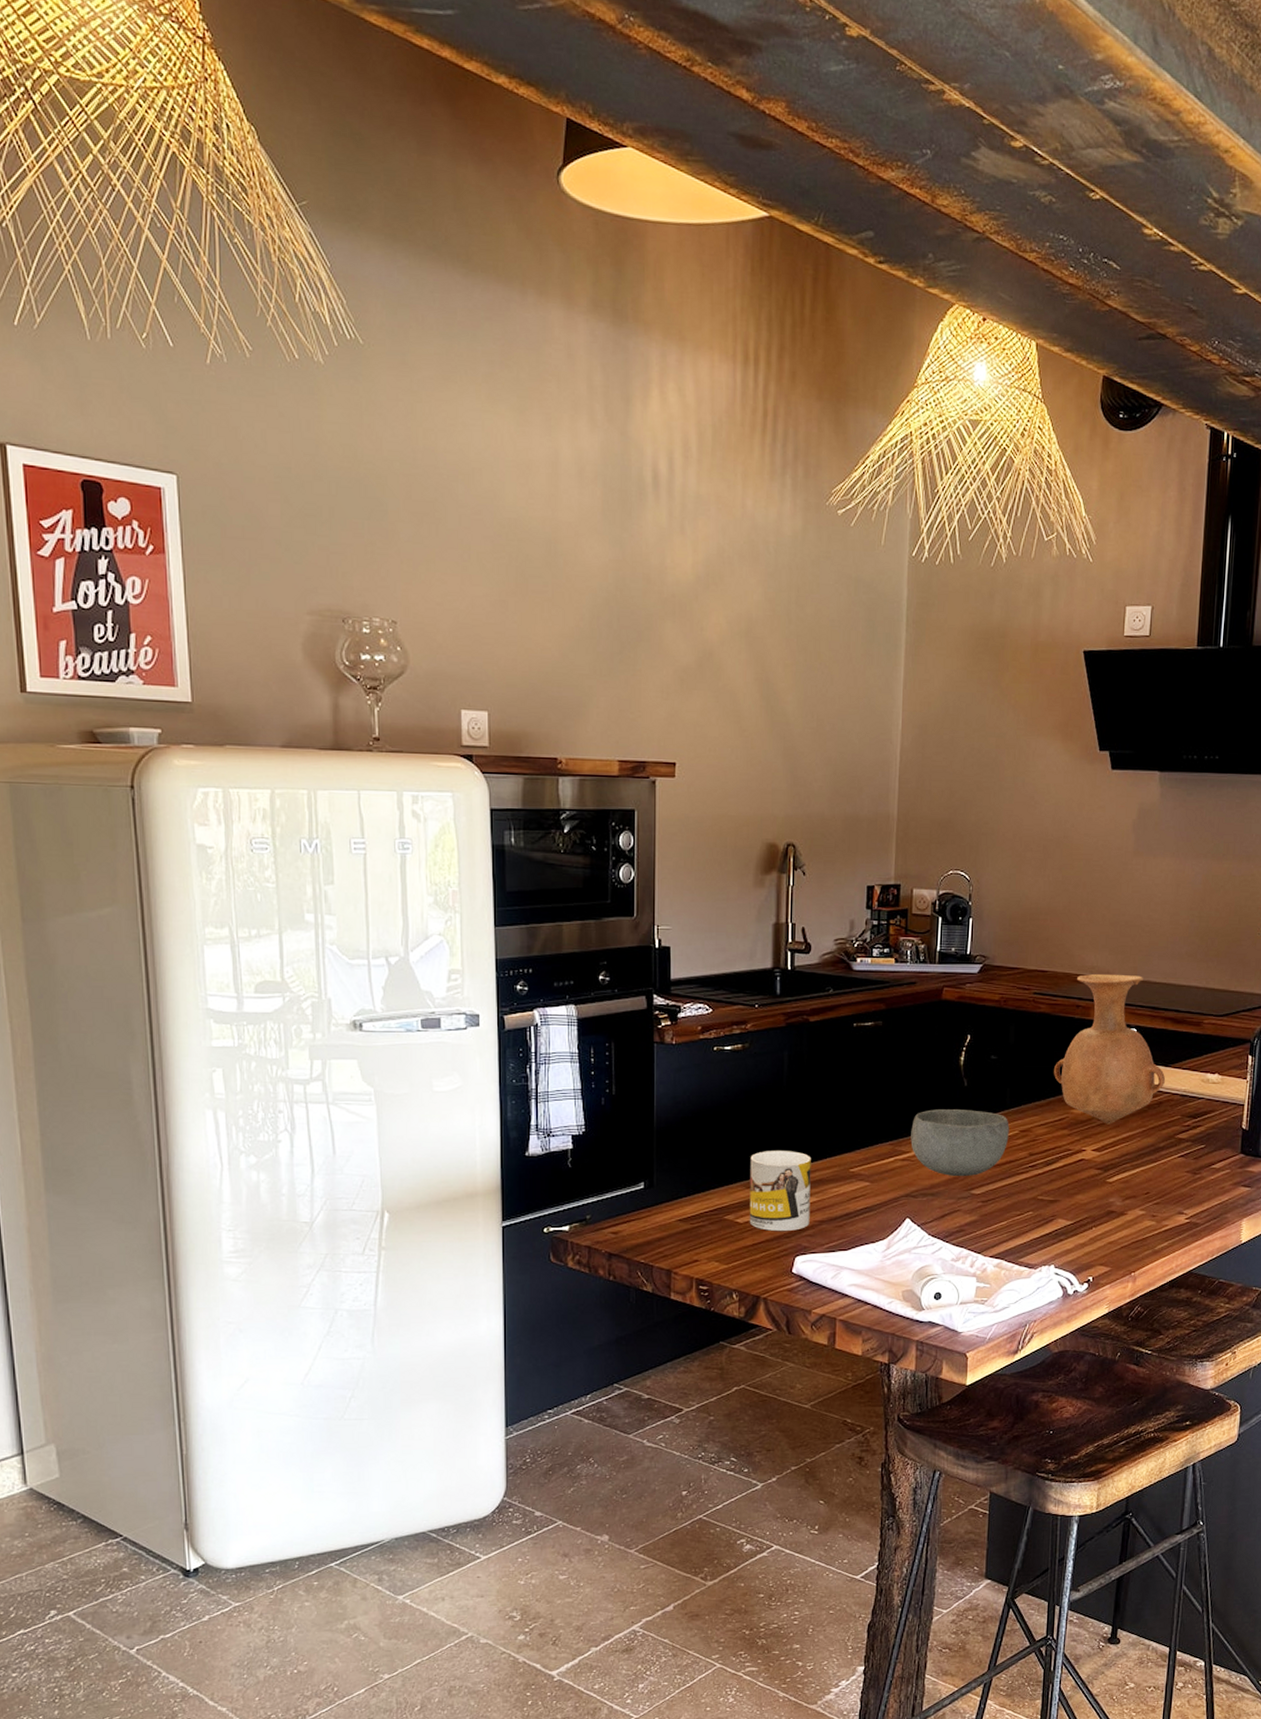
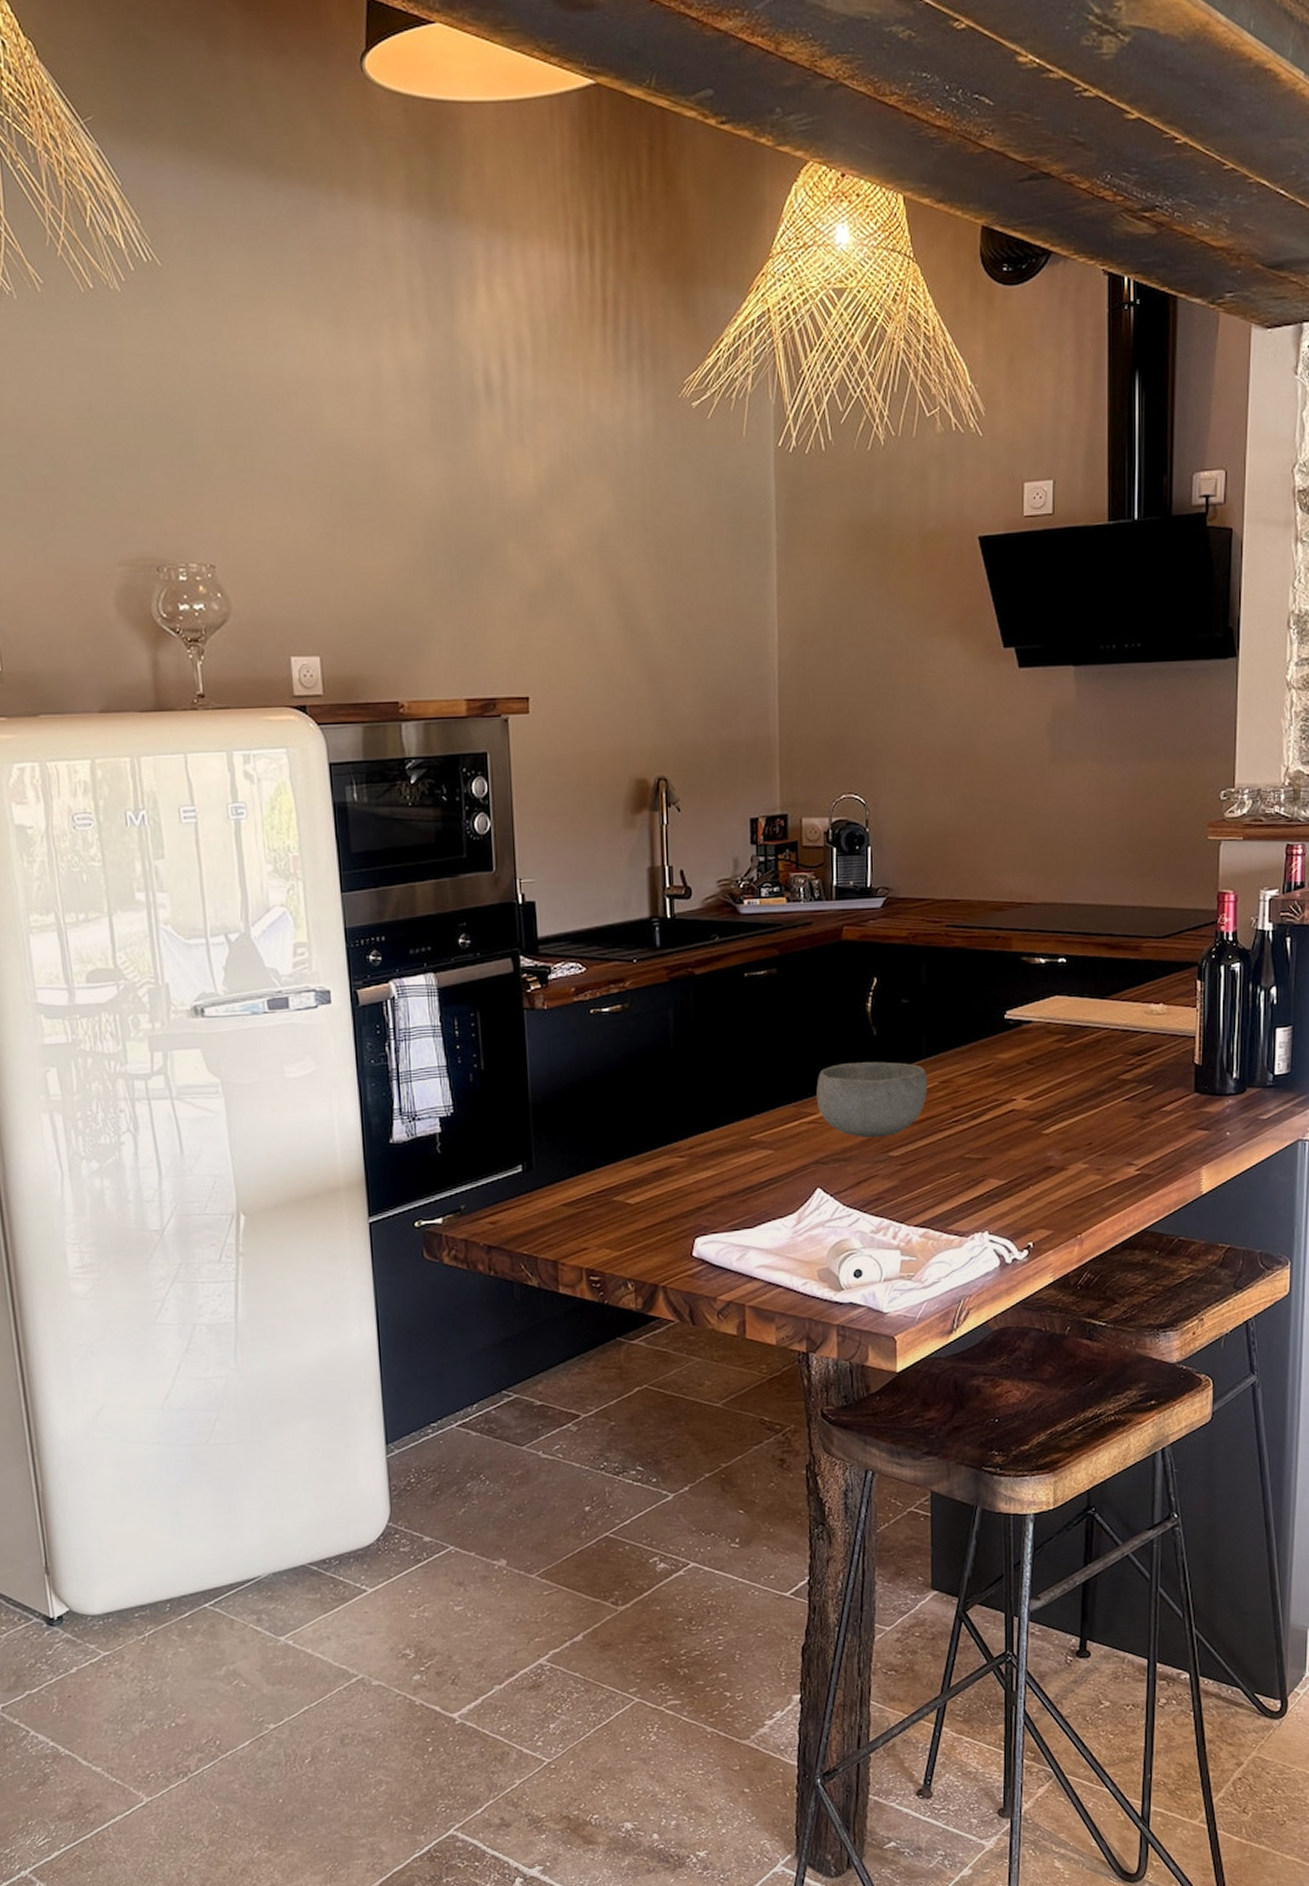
mug: present [749,1151,811,1232] -> none [638,1120,709,1212]
vase: present [1053,973,1166,1125] -> none [973,898,1103,1069]

